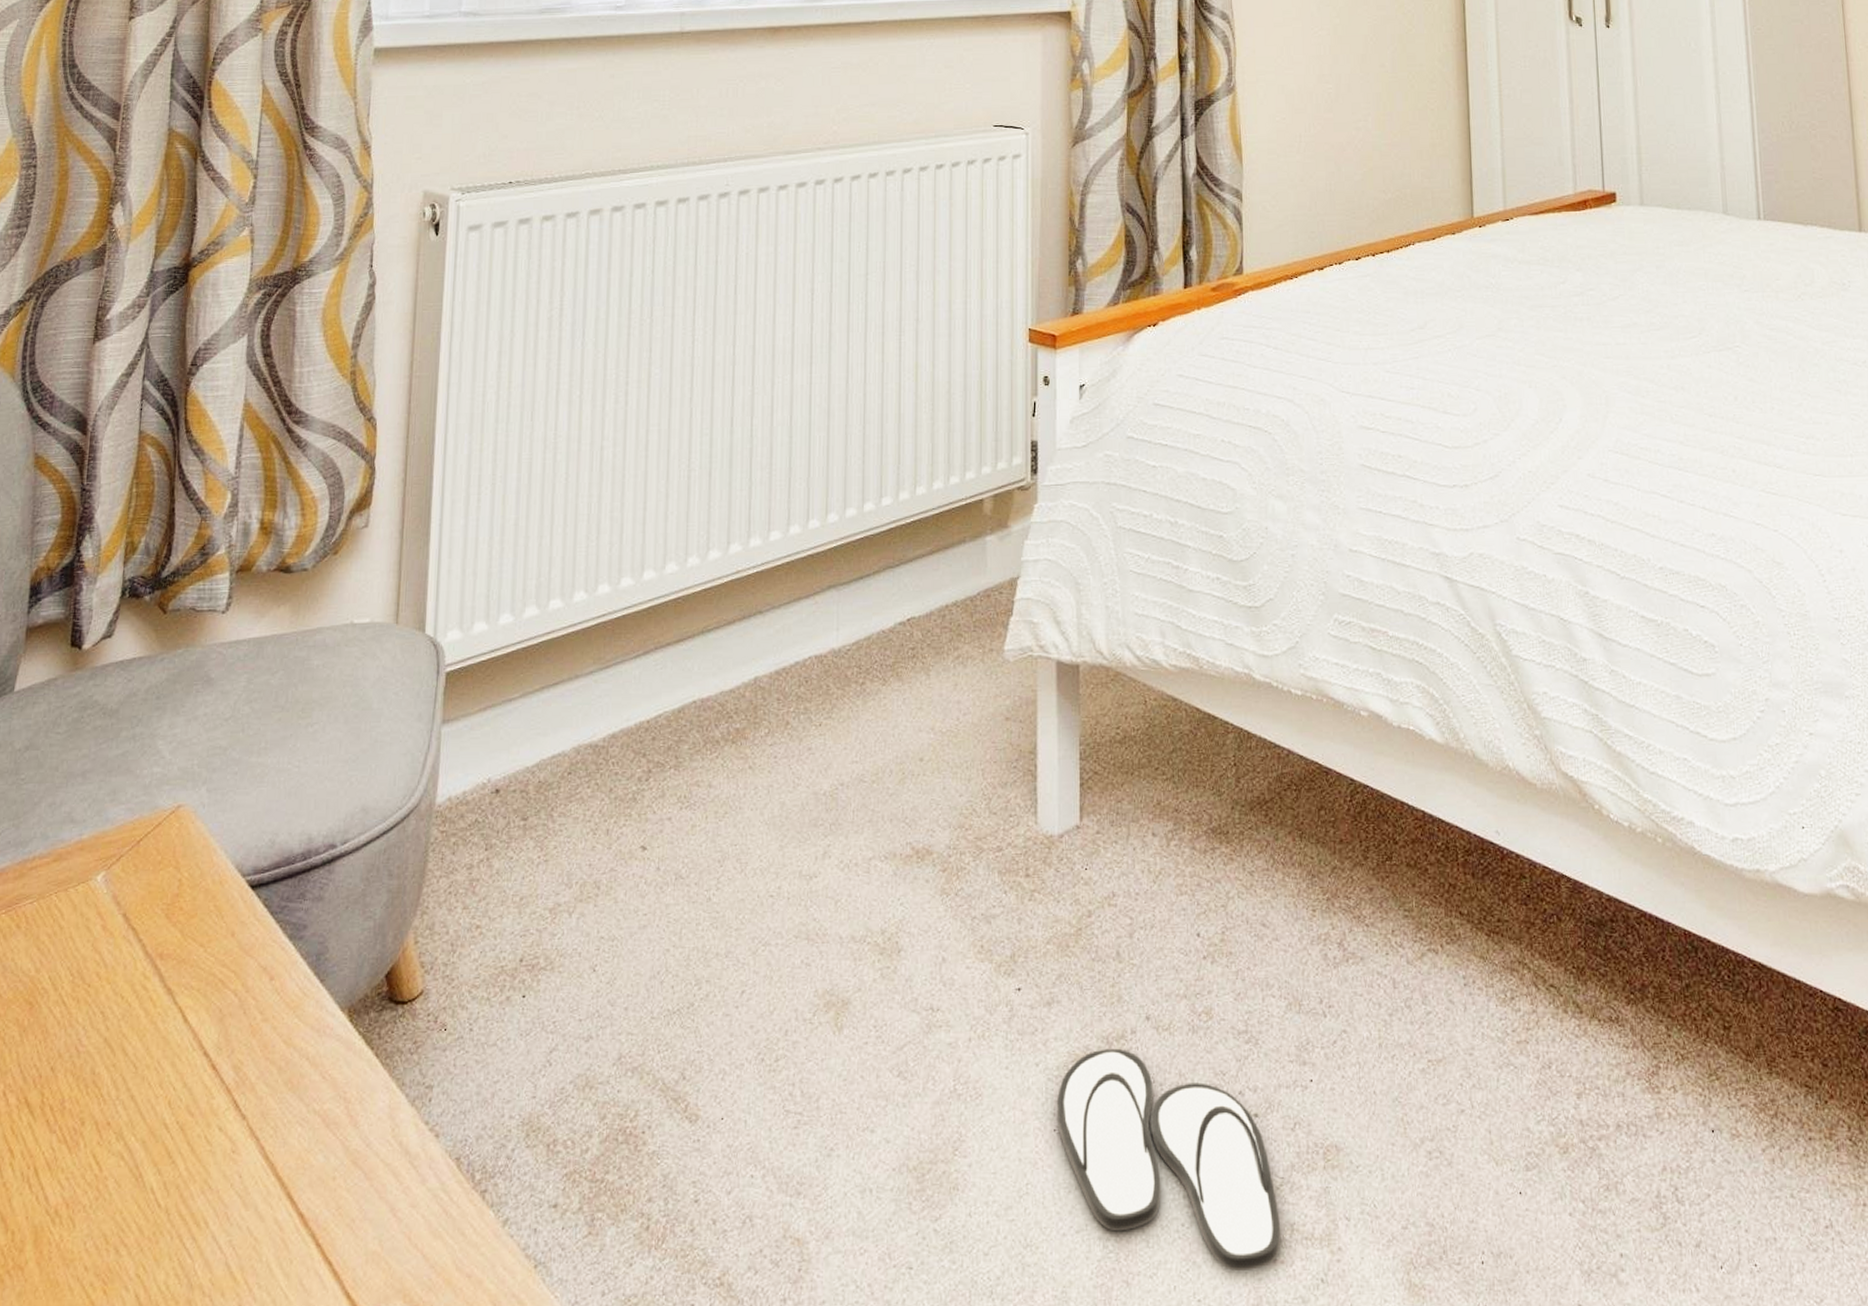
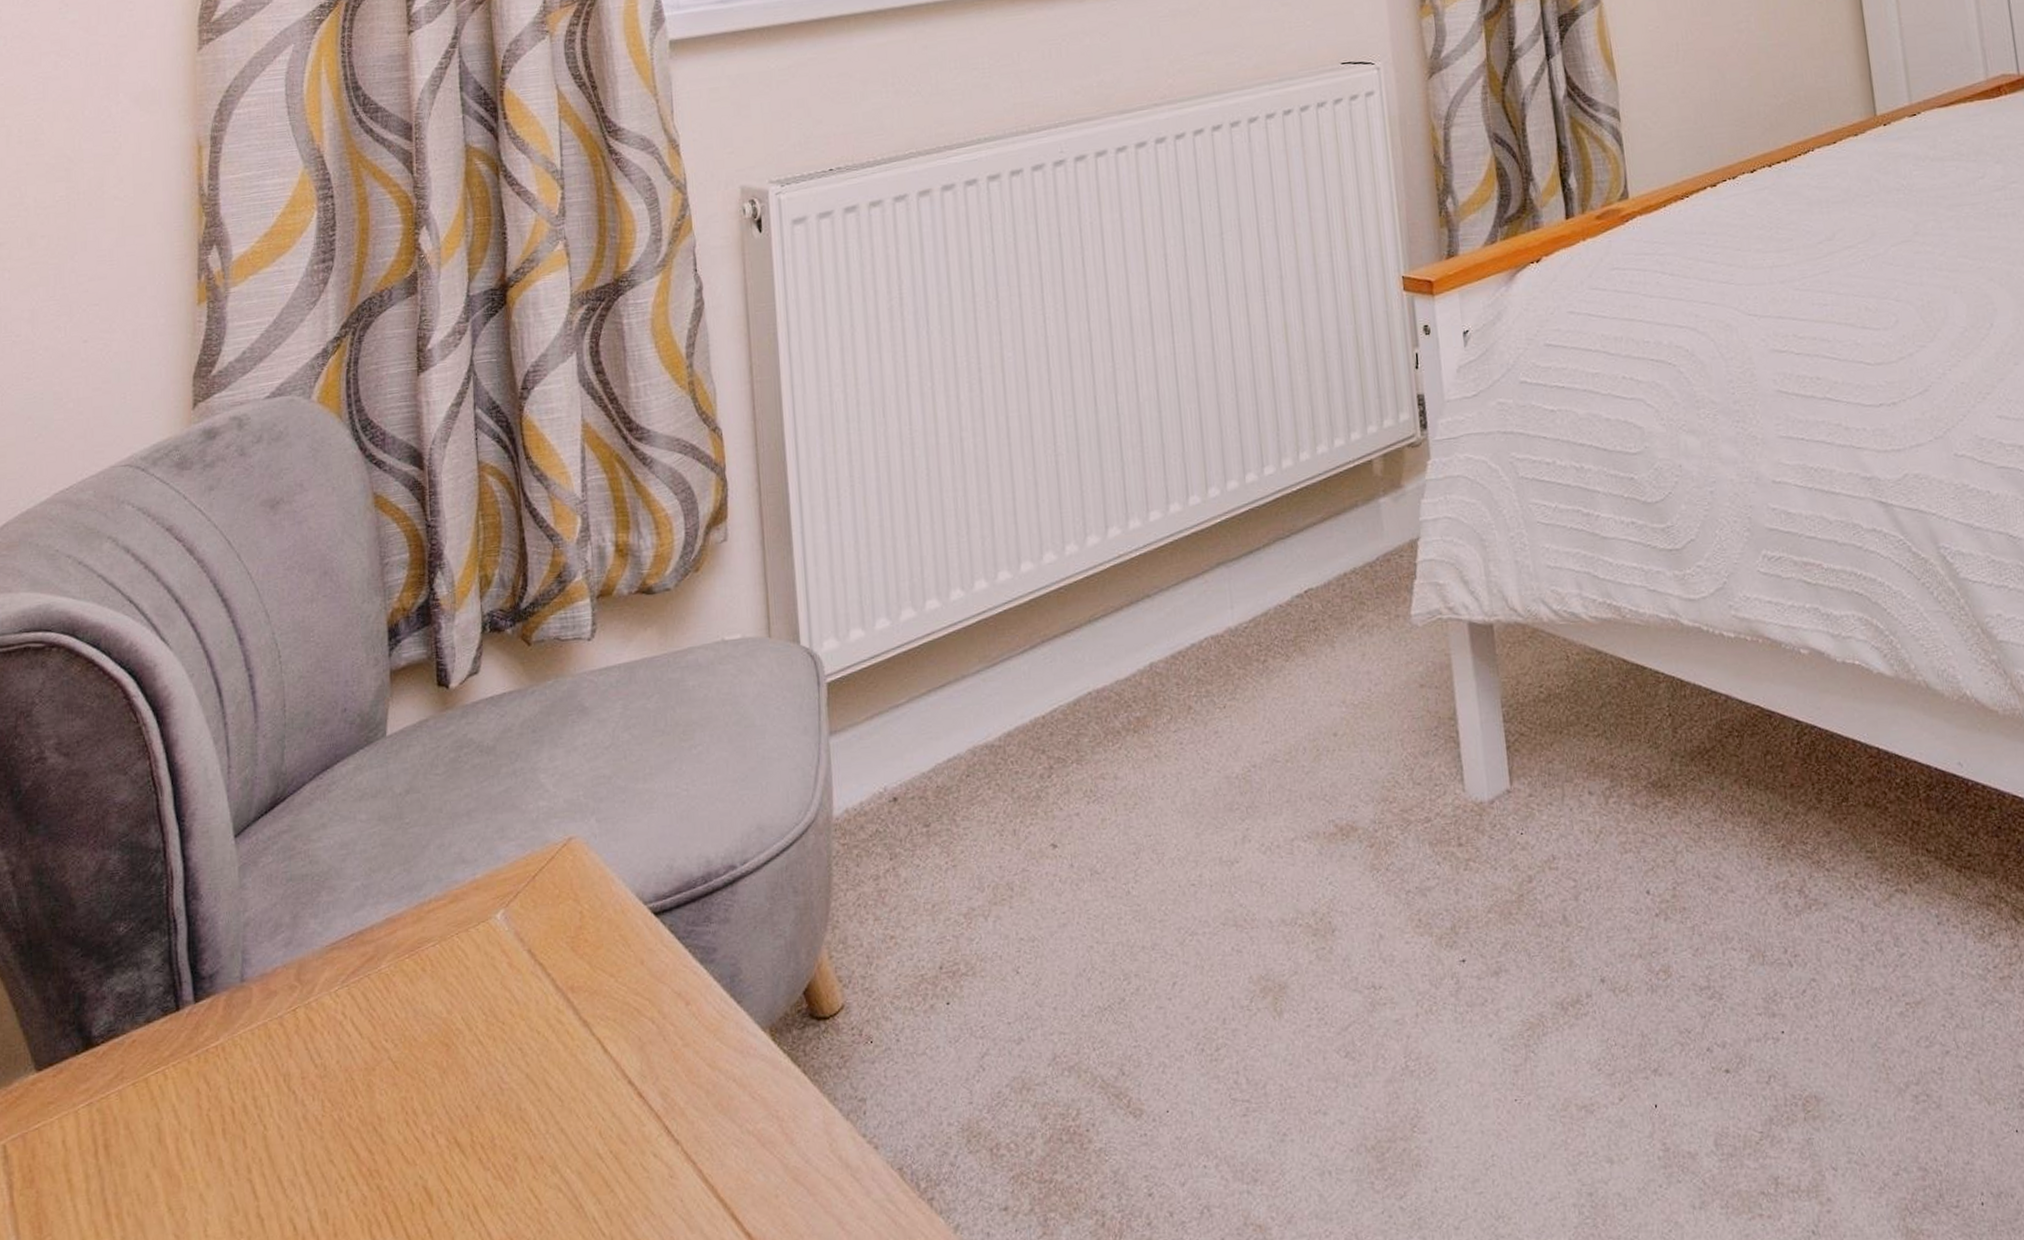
slippers: present [1056,1048,1281,1271] -> none [1514,1013,1767,1229]

